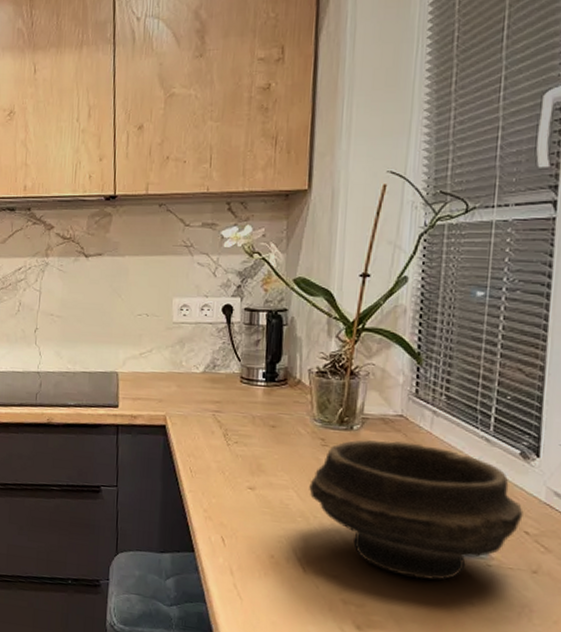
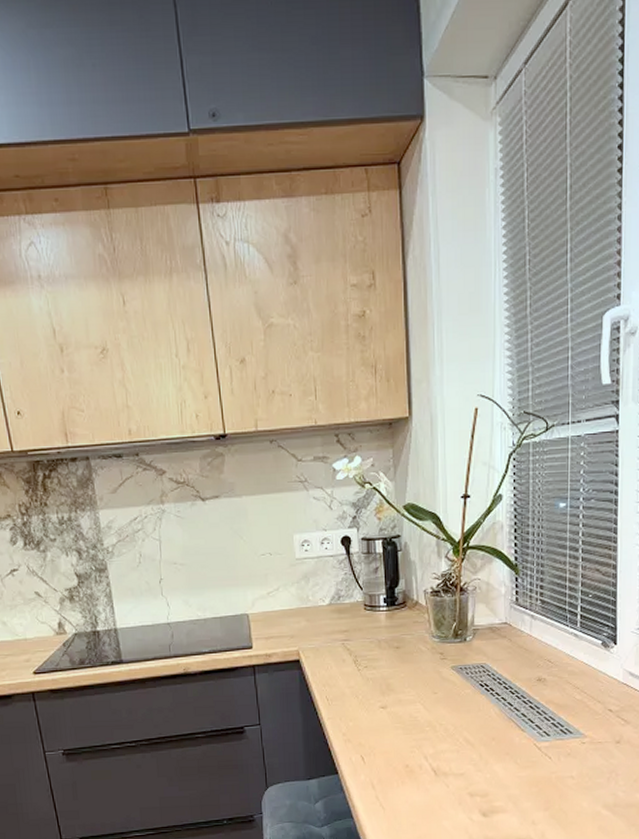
bowl: present [309,440,524,580] -> none [433,646,607,764]

